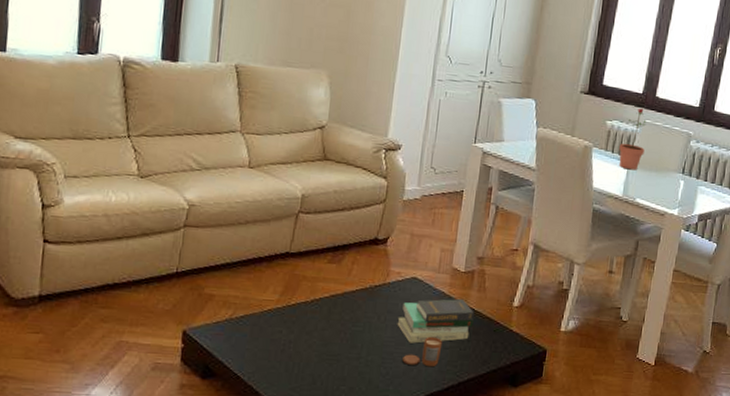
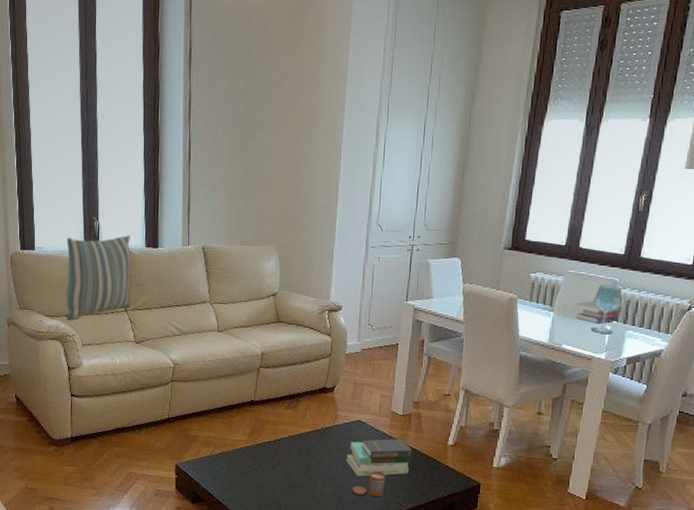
pillow: none [45,40,142,145] -> present [66,234,131,320]
potted flower: present [619,108,647,170] -> none [544,259,570,318]
books: none [648,153,696,178] -> present [573,300,623,324]
wine glass: none [664,137,697,190] -> present [591,284,623,335]

